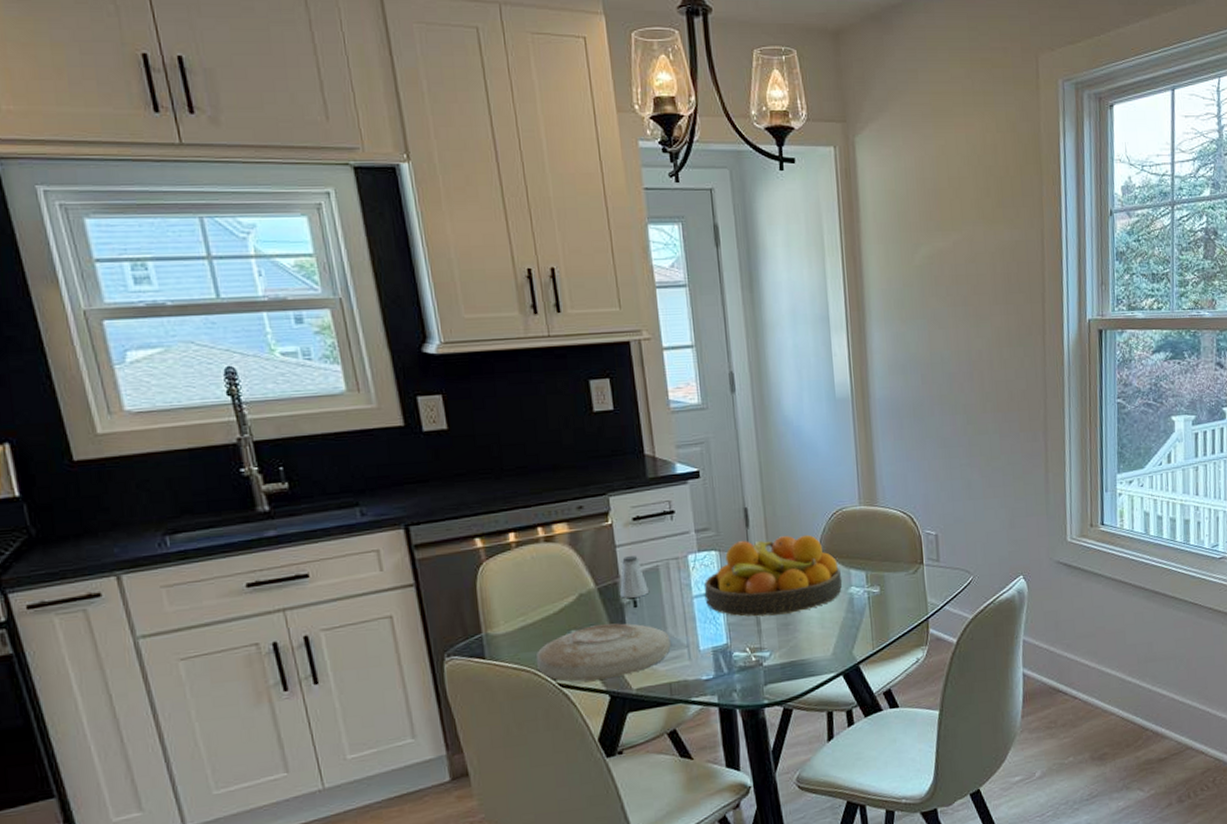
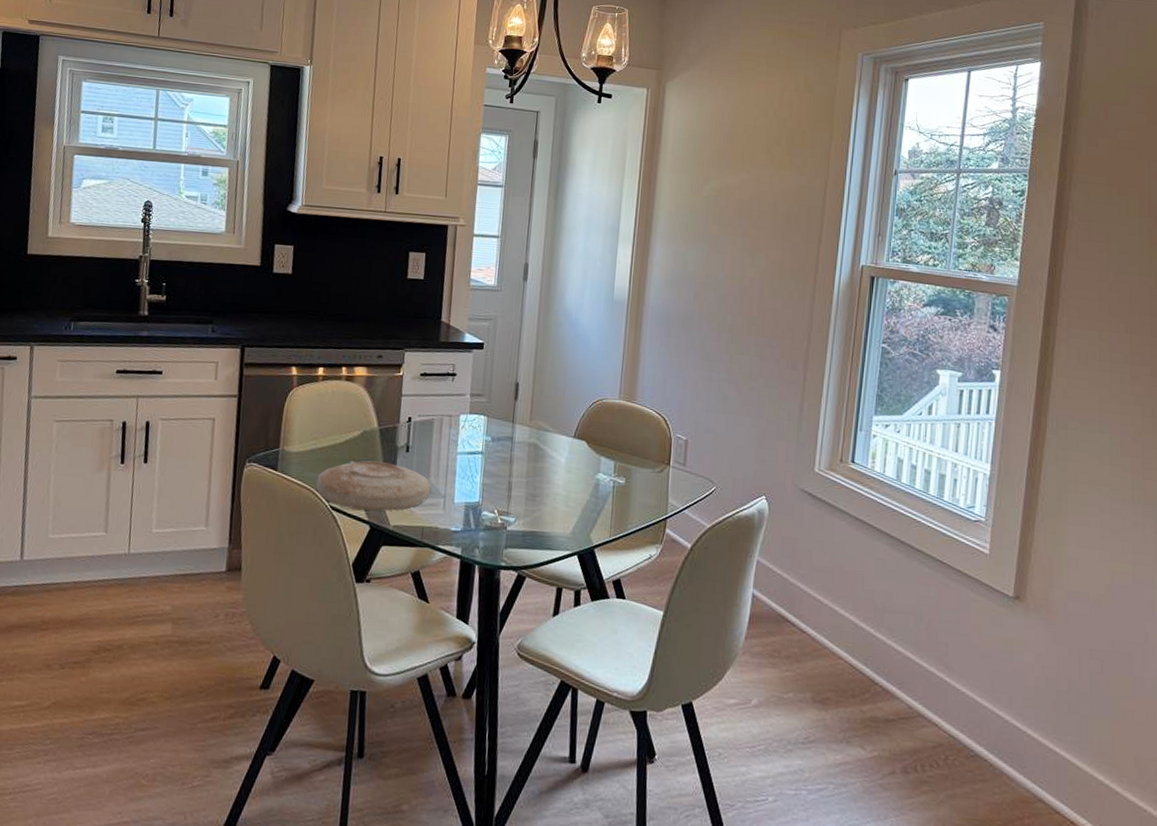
saltshaker: present [620,556,649,598] -> none [397,406,421,444]
fruit bowl: present [704,534,843,617] -> none [467,411,592,487]

